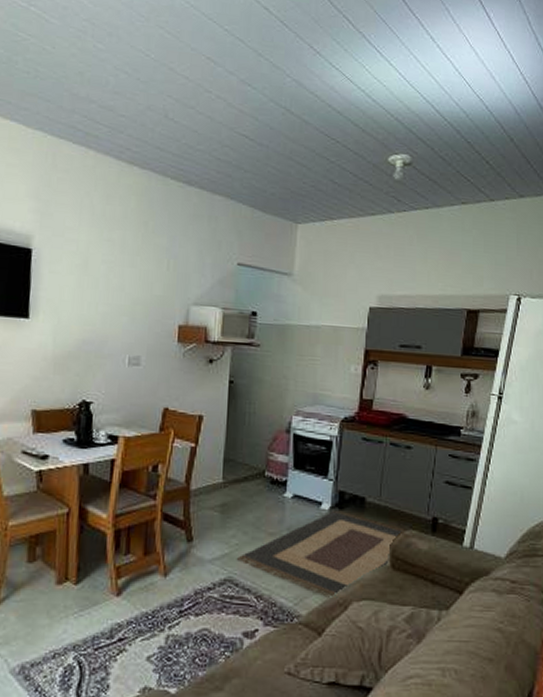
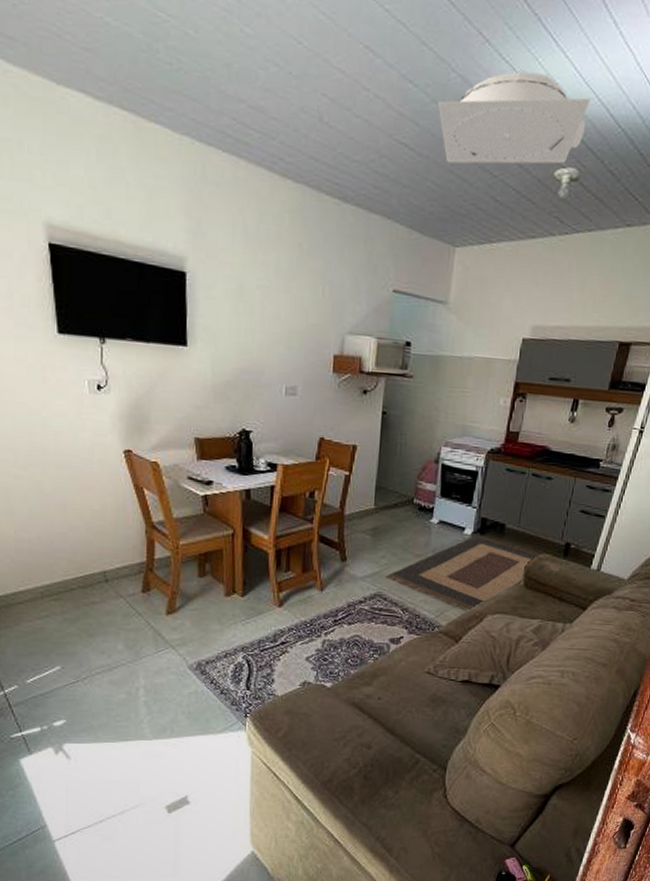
ceiling light: none [274,75,416,152] -> present [436,70,590,164]

